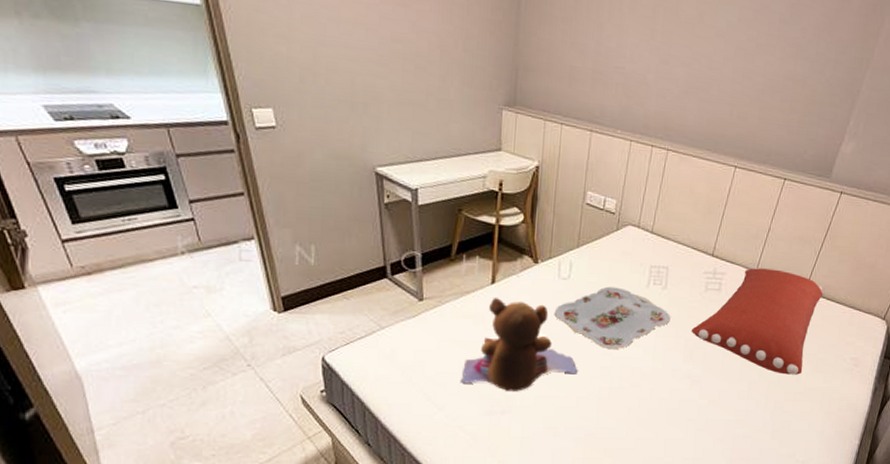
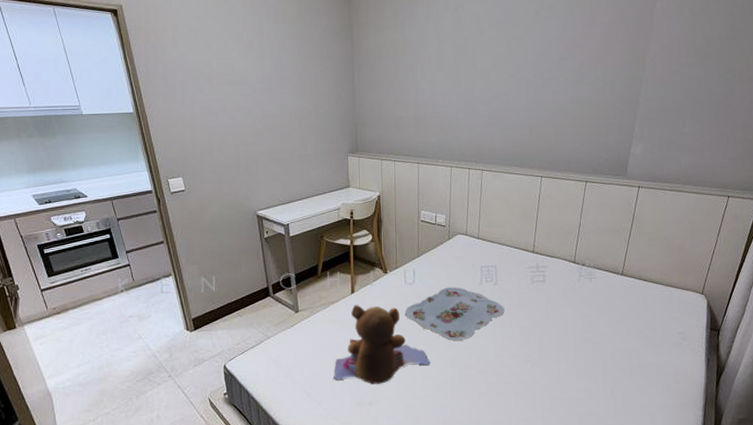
pillow: present [691,265,823,375] -> none [524,257,639,353]

